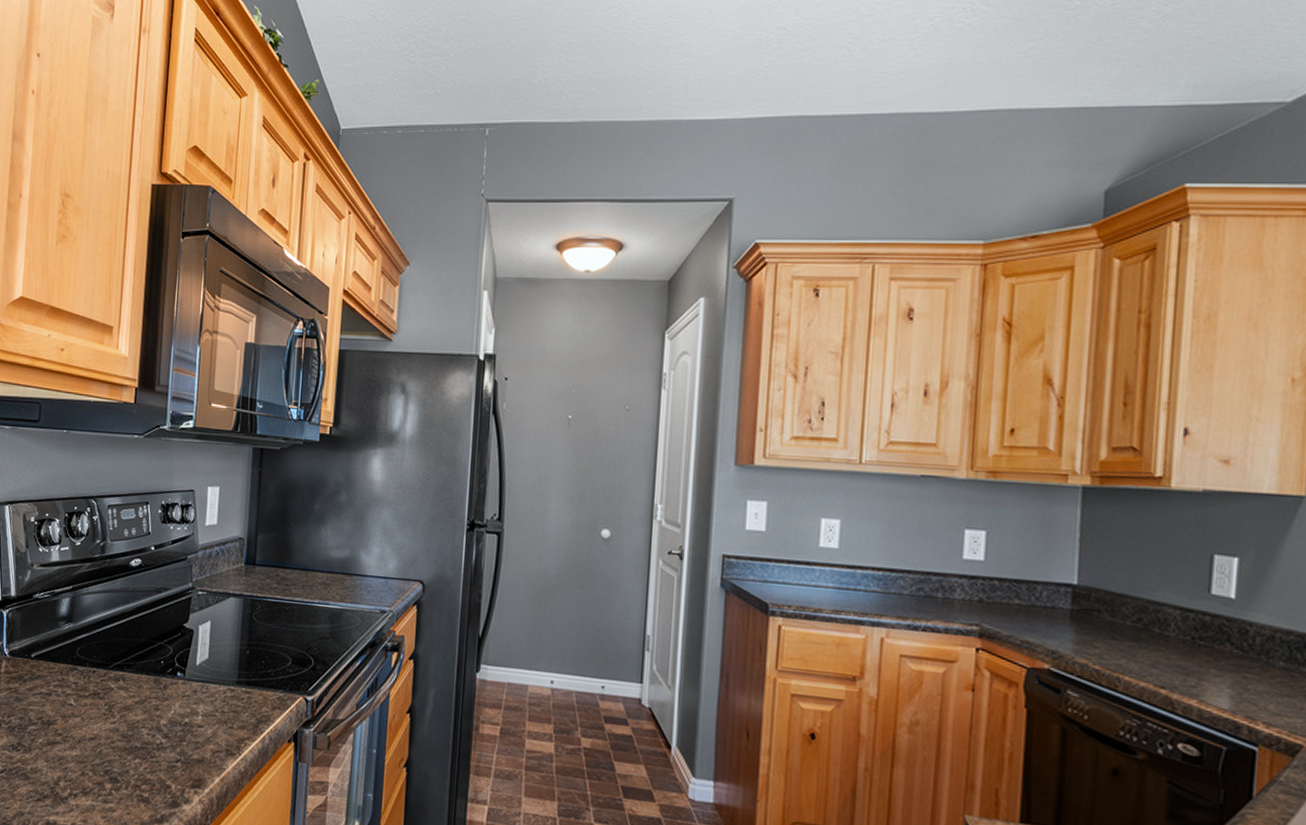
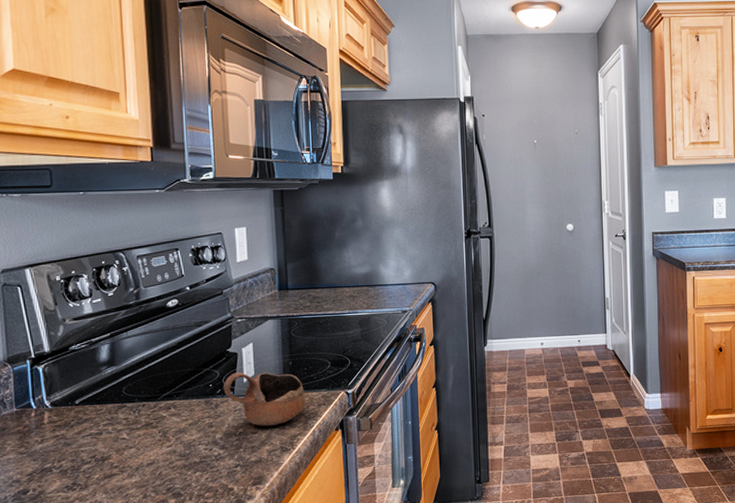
cup: none [174,652,260,723] -> present [223,372,306,426]

